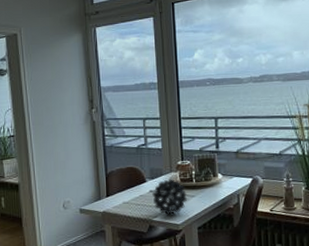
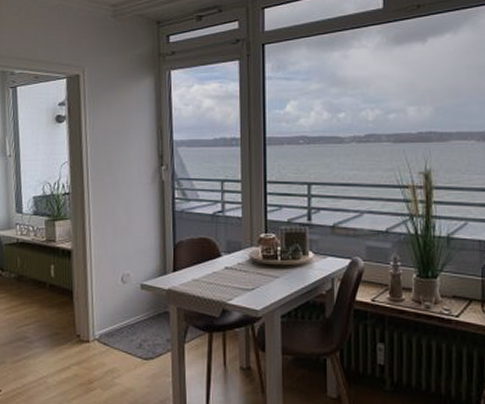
decorative ball: present [152,179,188,215] -> none [228,254,271,298]

